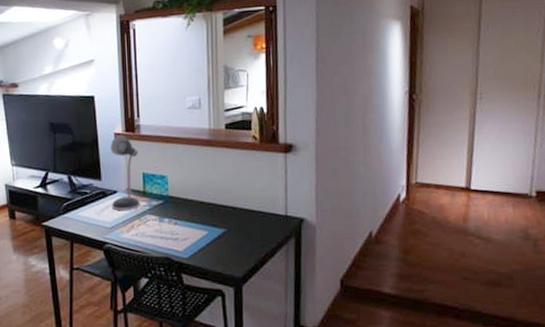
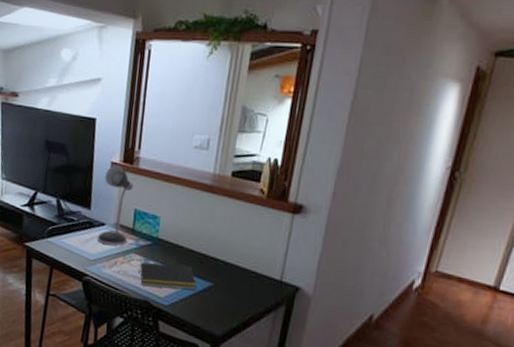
notepad: none [155,217,211,244] -> present [139,262,197,290]

